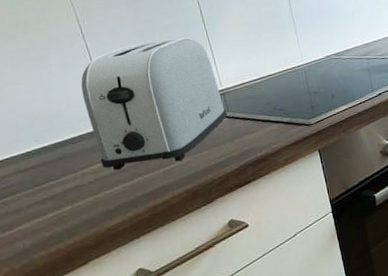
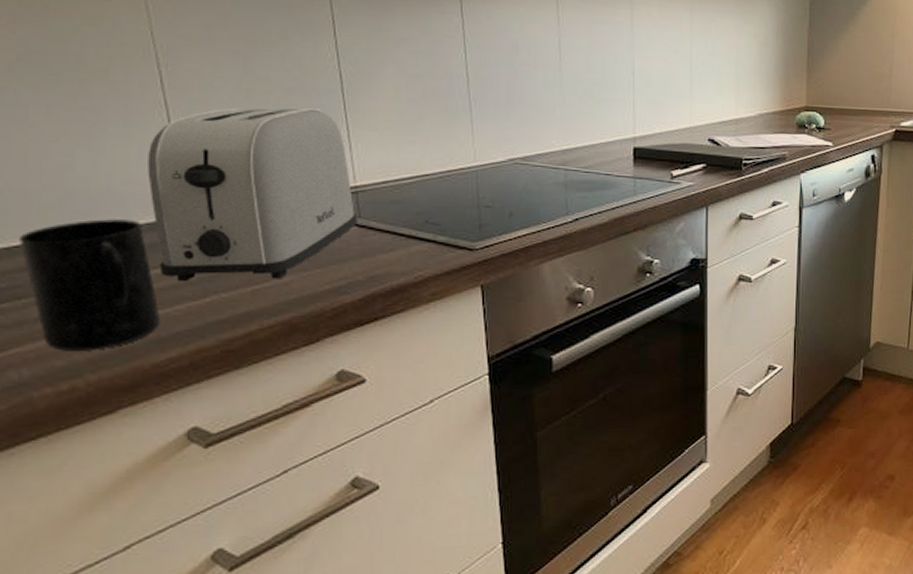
mug: none [7,131,108,226] -> present [18,219,161,351]

